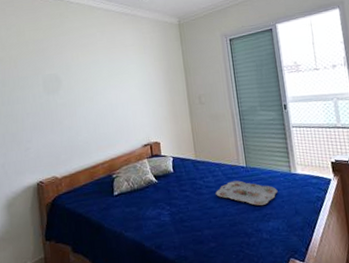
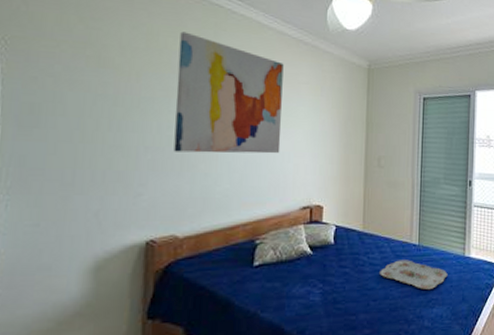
wall art: none [38,24,120,114] -> present [174,31,284,154]

